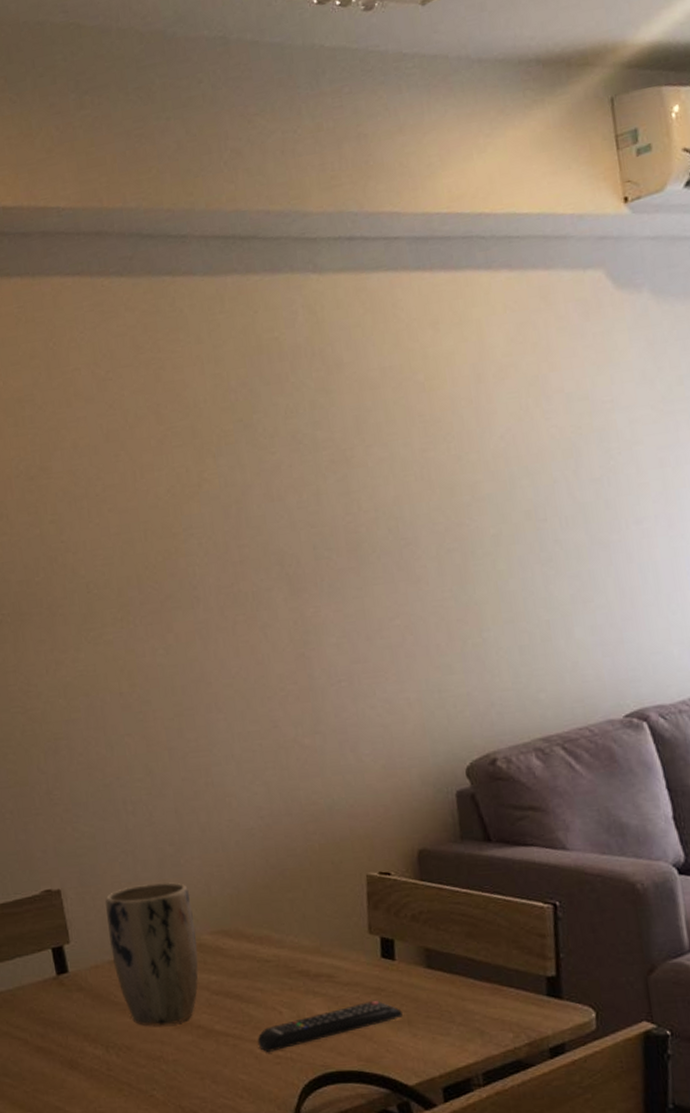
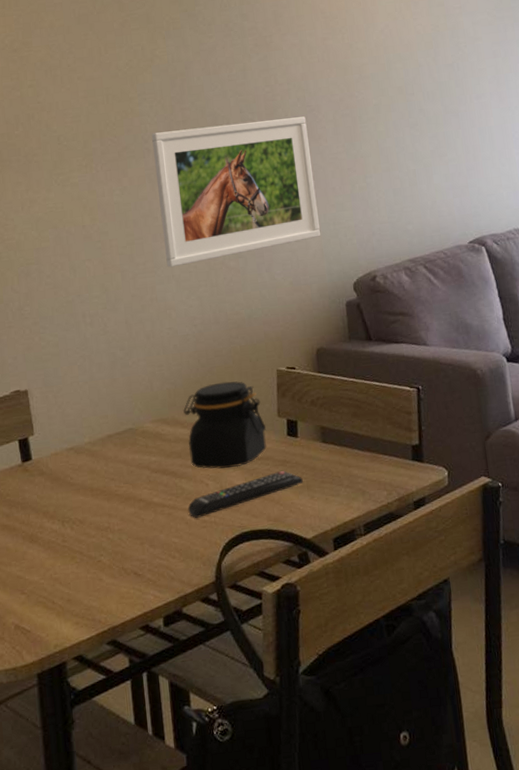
plant pot: present [105,881,199,1026] -> none [65,380,141,502]
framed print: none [201,552,421,746] -> present [152,116,321,268]
jar: none [248,887,355,994] -> present [182,381,267,469]

